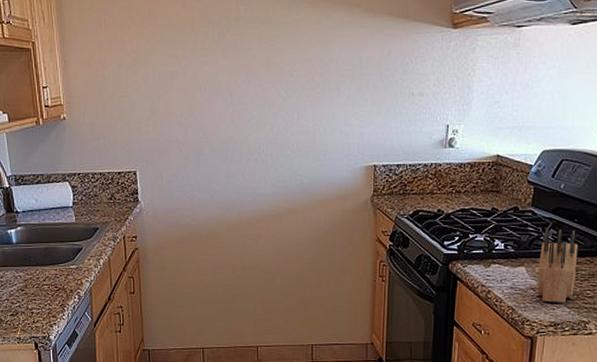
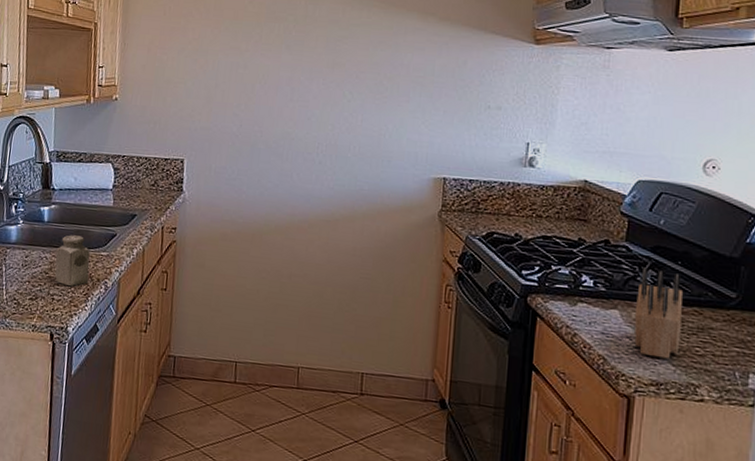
salt shaker: none [28,253,63,299] -> present [54,235,90,286]

